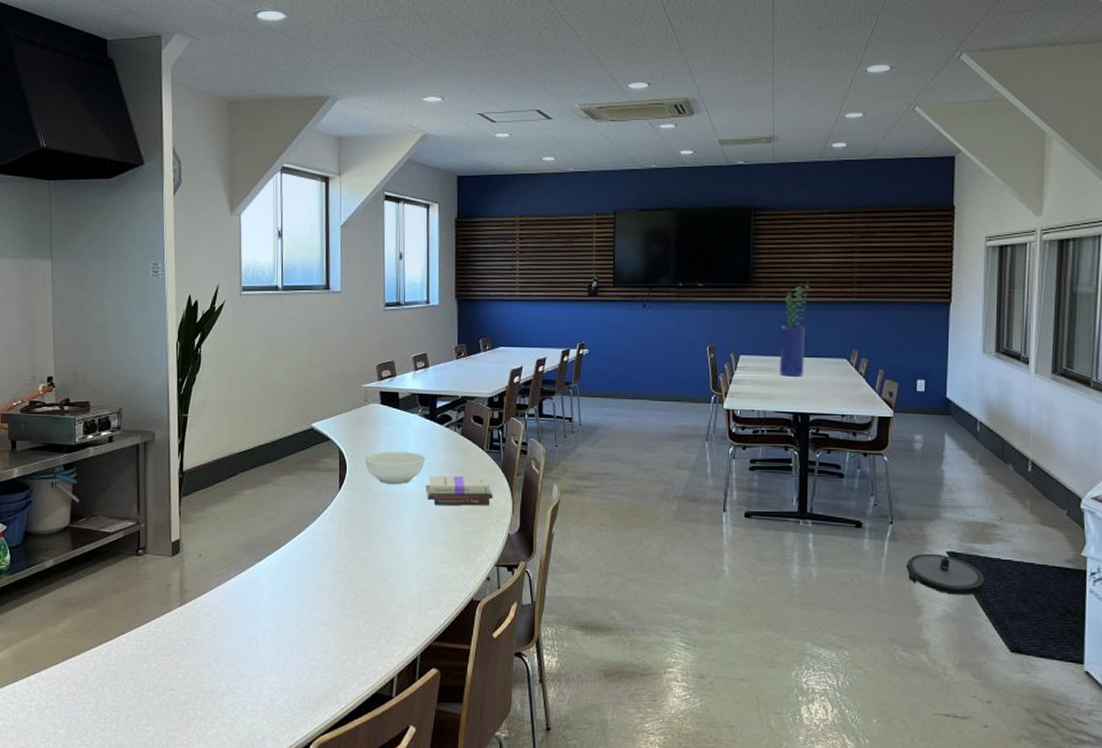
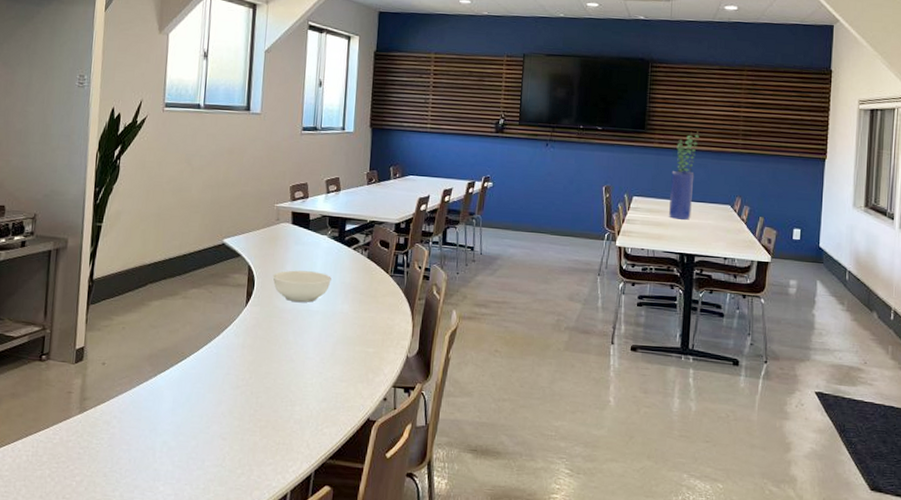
books: present [425,475,493,506] -> none [329,296,395,328]
robot vacuum: present [906,553,986,595] -> none [777,392,850,434]

